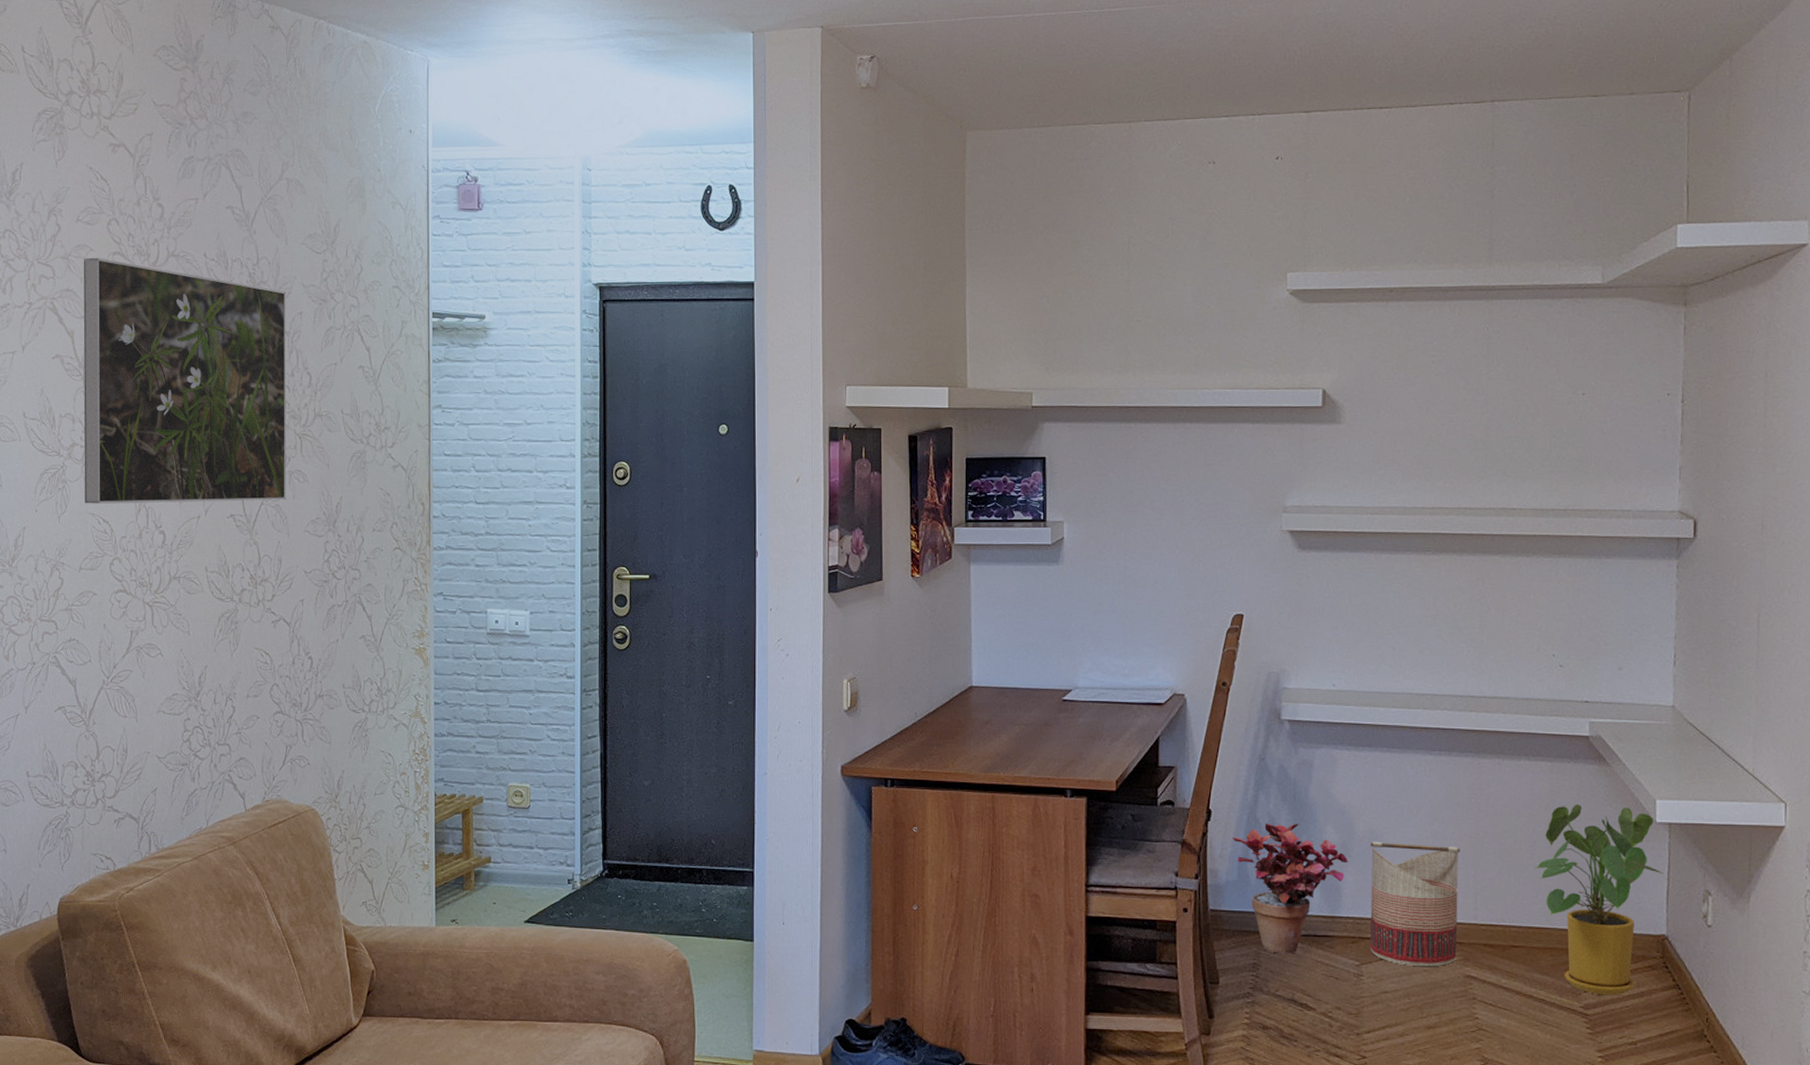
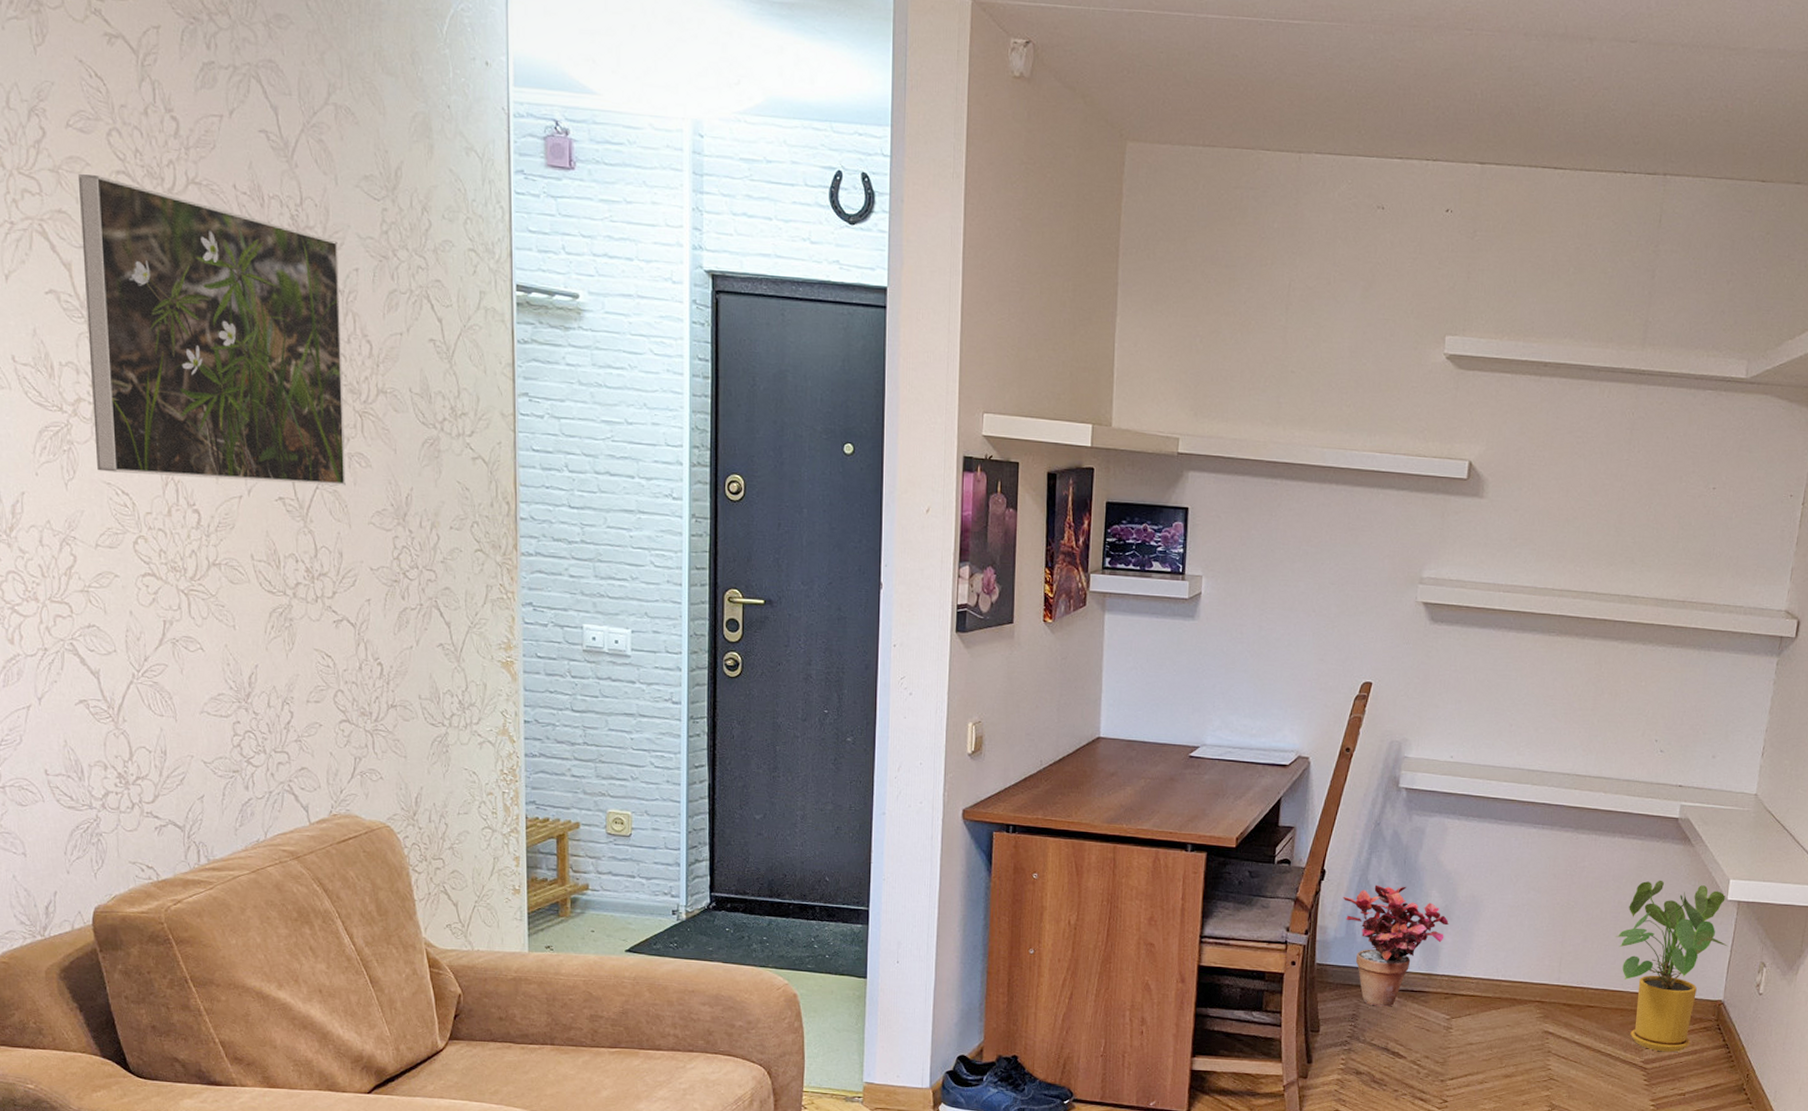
basket: present [1370,841,1461,967] -> none [1461,906,1552,1023]

